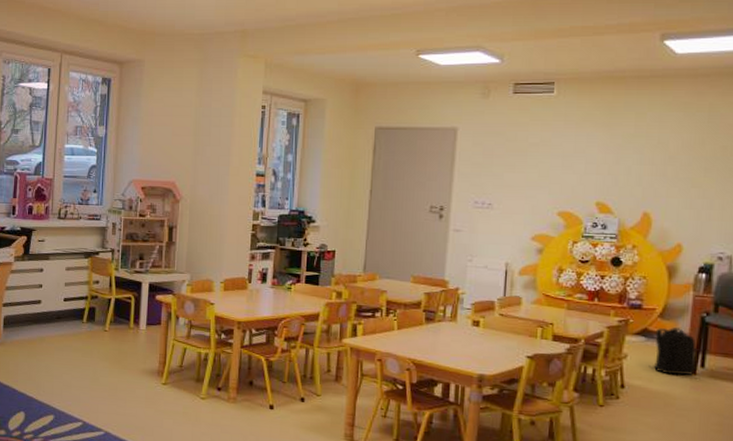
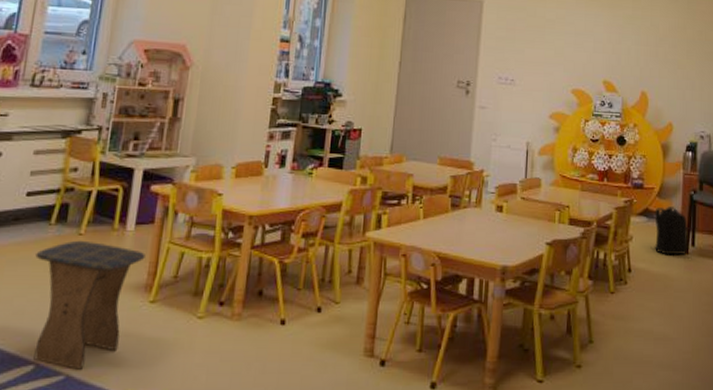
stool: none [75,335,156,429] -> present [33,240,145,370]

